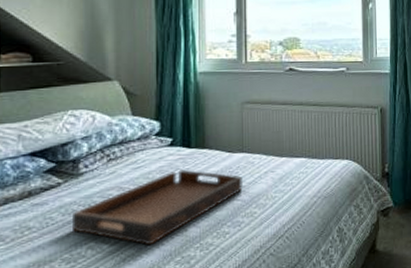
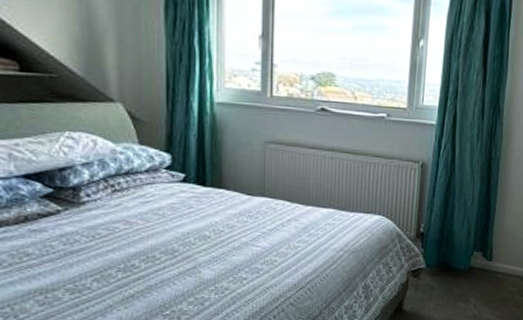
serving tray: present [73,169,243,245] -> none [75,209,263,284]

